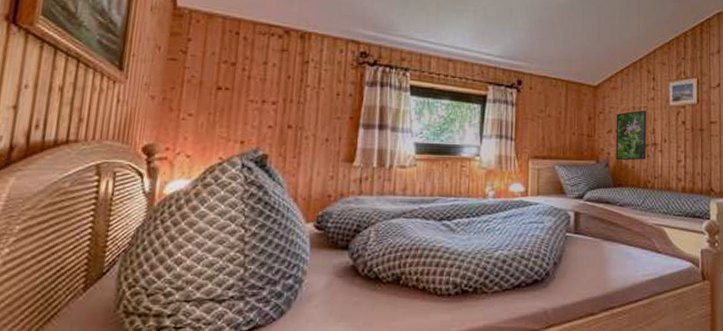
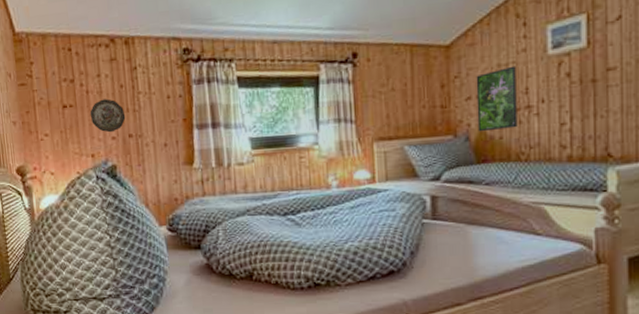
decorative plate: none [247,87,288,121] -> present [90,99,126,133]

